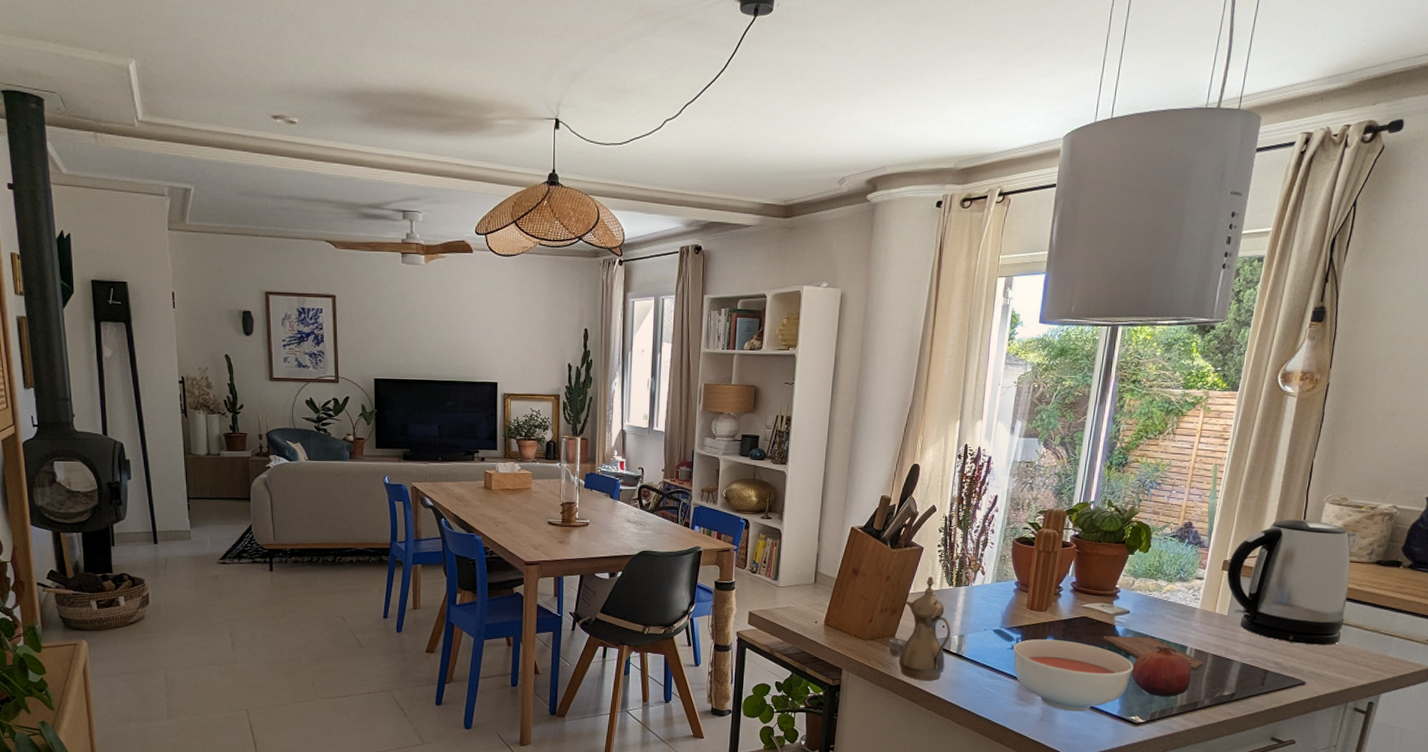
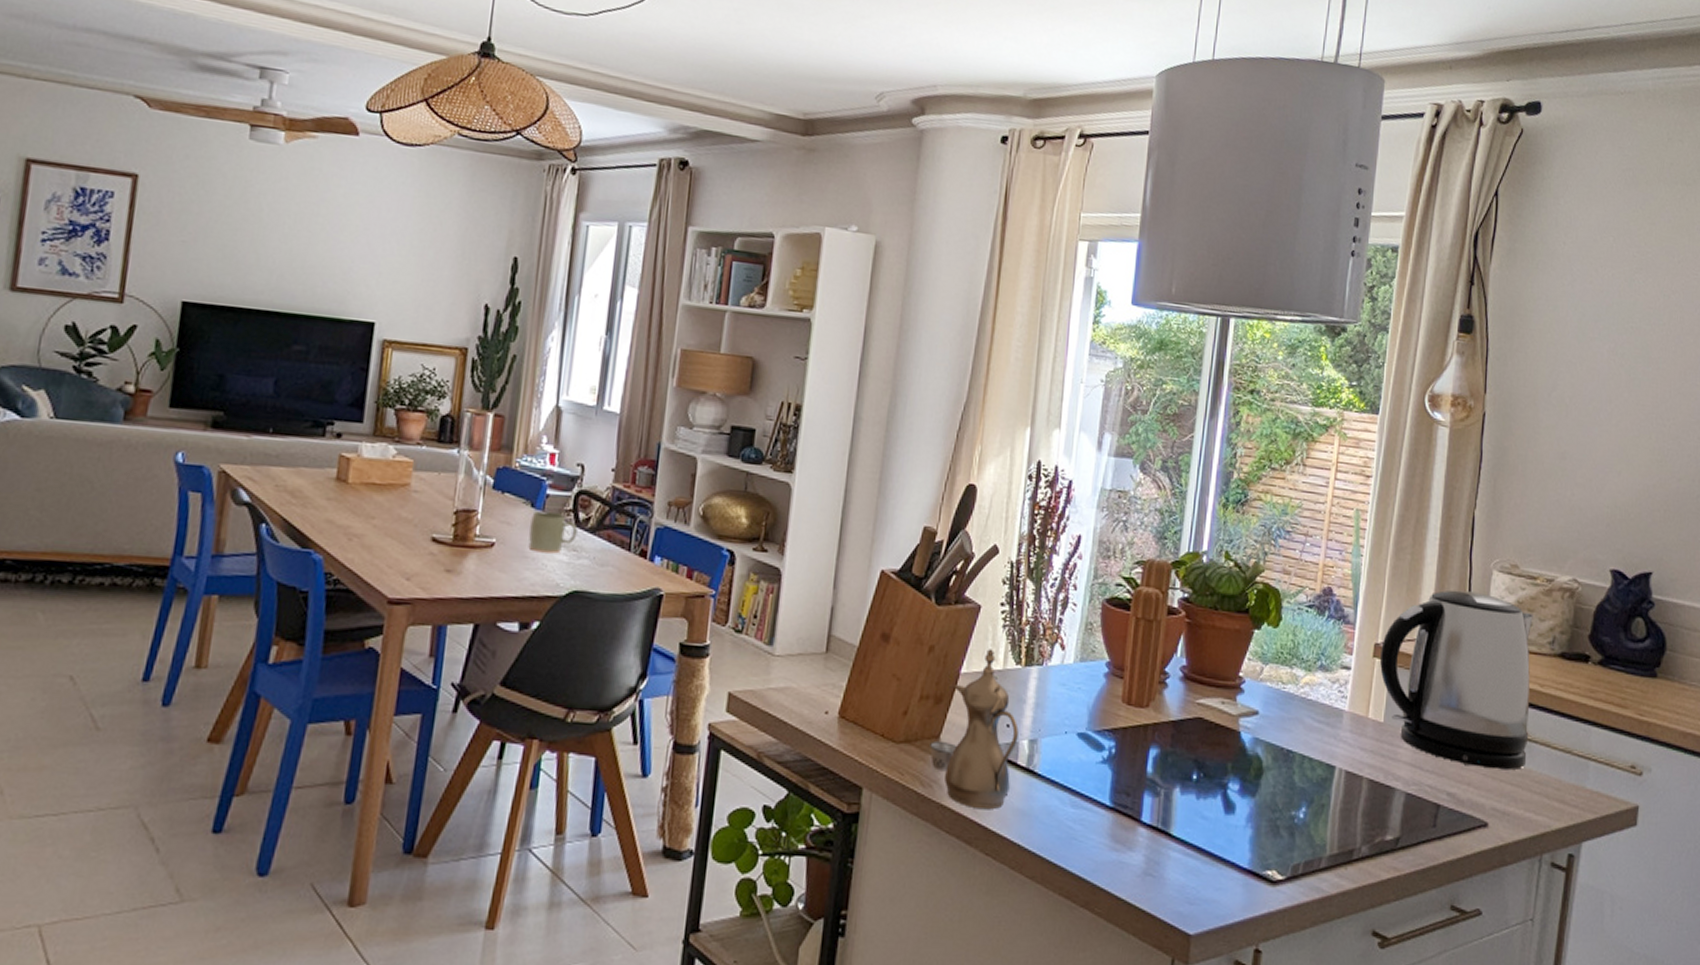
mug: none [611,500,642,528] -> present [528,510,578,554]
bowl: present [1013,639,1134,712] -> none [1104,748,1267,862]
cutting board: present [1102,636,1203,670] -> none [1223,747,1356,802]
fruit: present [1132,646,1193,697] -> none [1265,765,1344,842]

